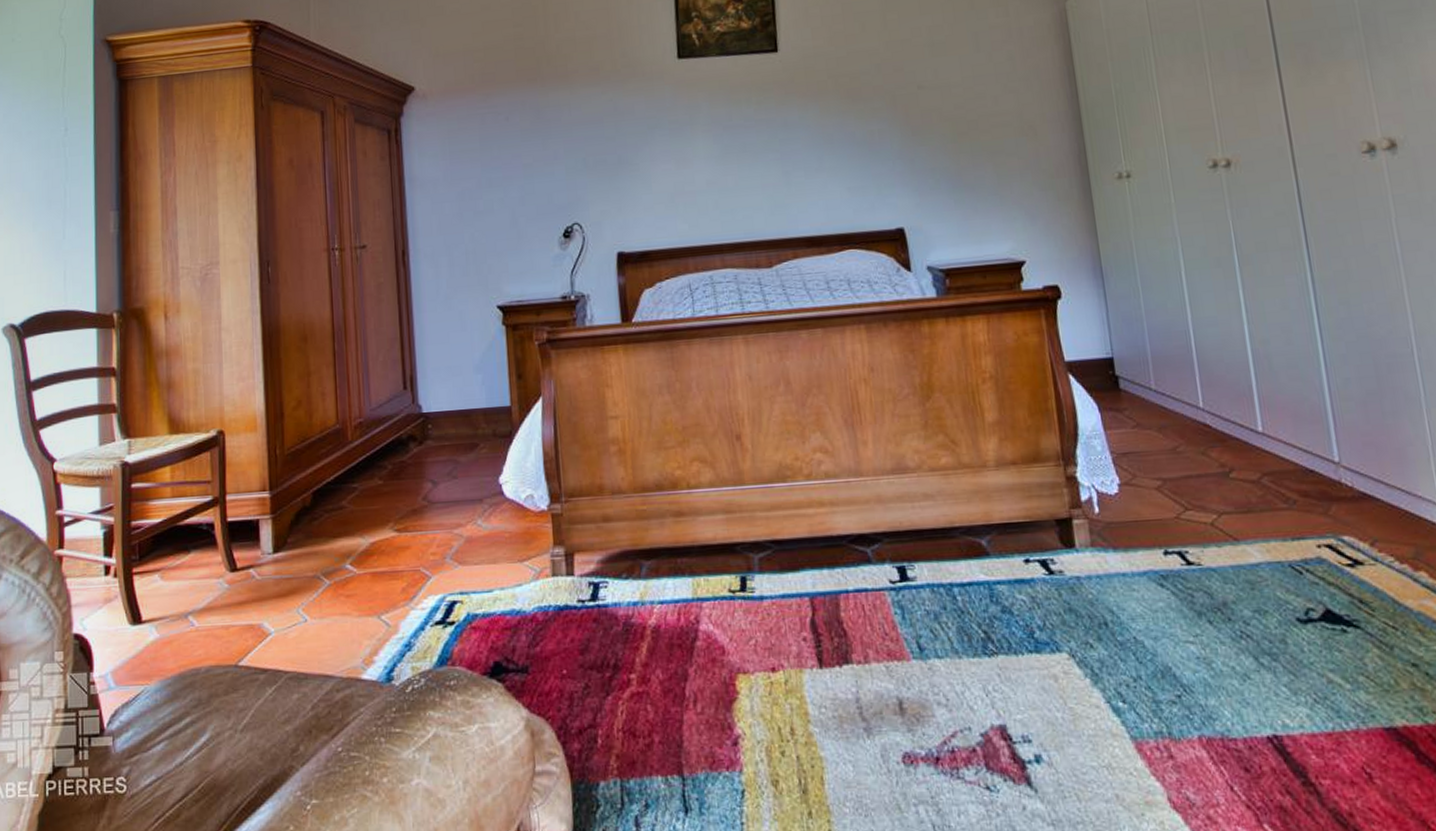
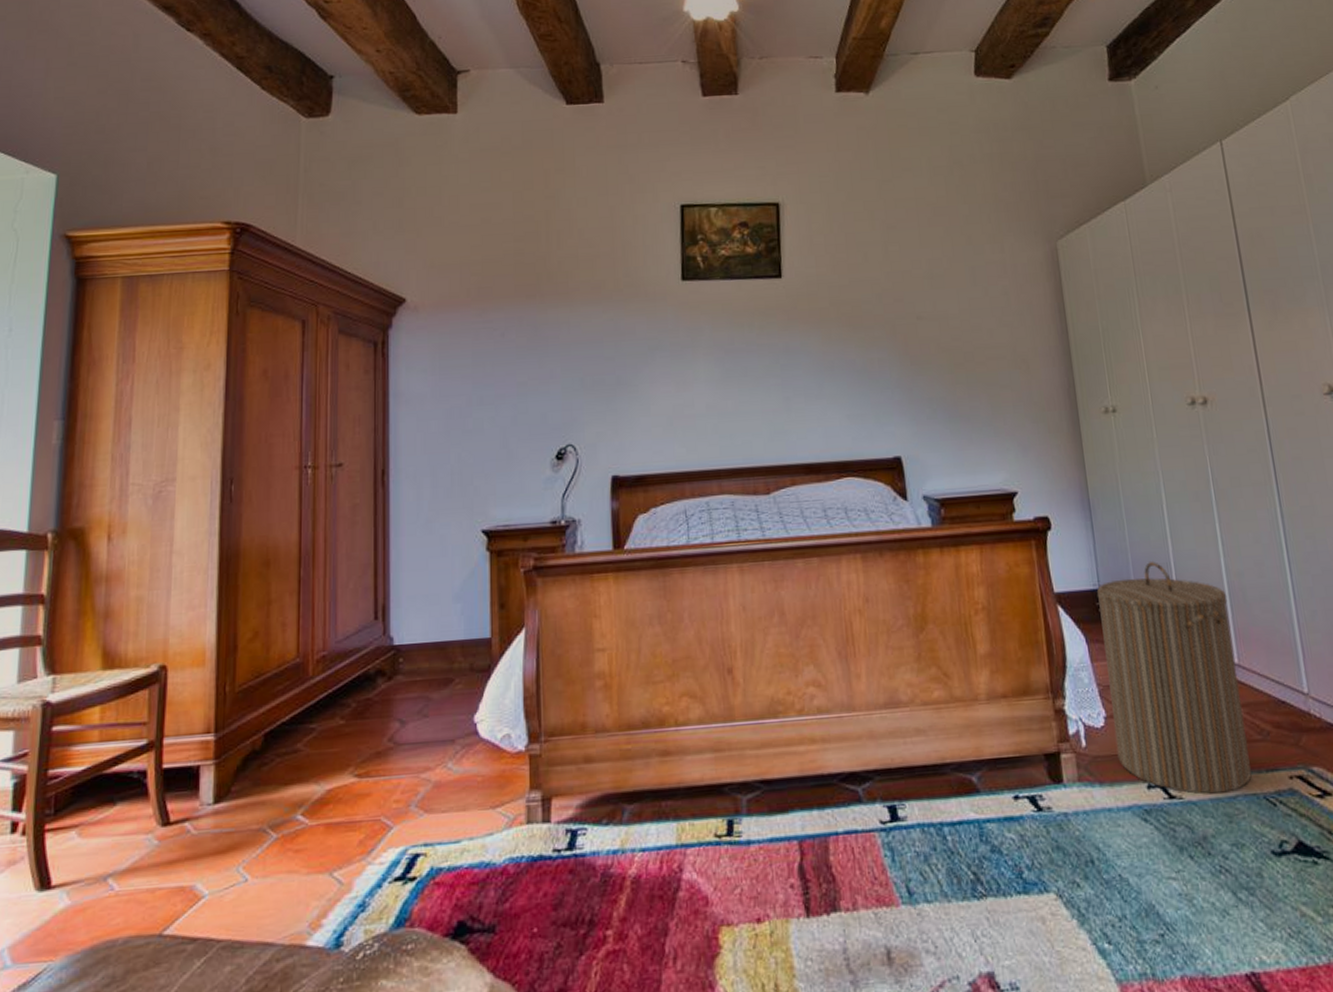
laundry hamper: none [1109,329,1276,561] -> present [1096,562,1252,794]

